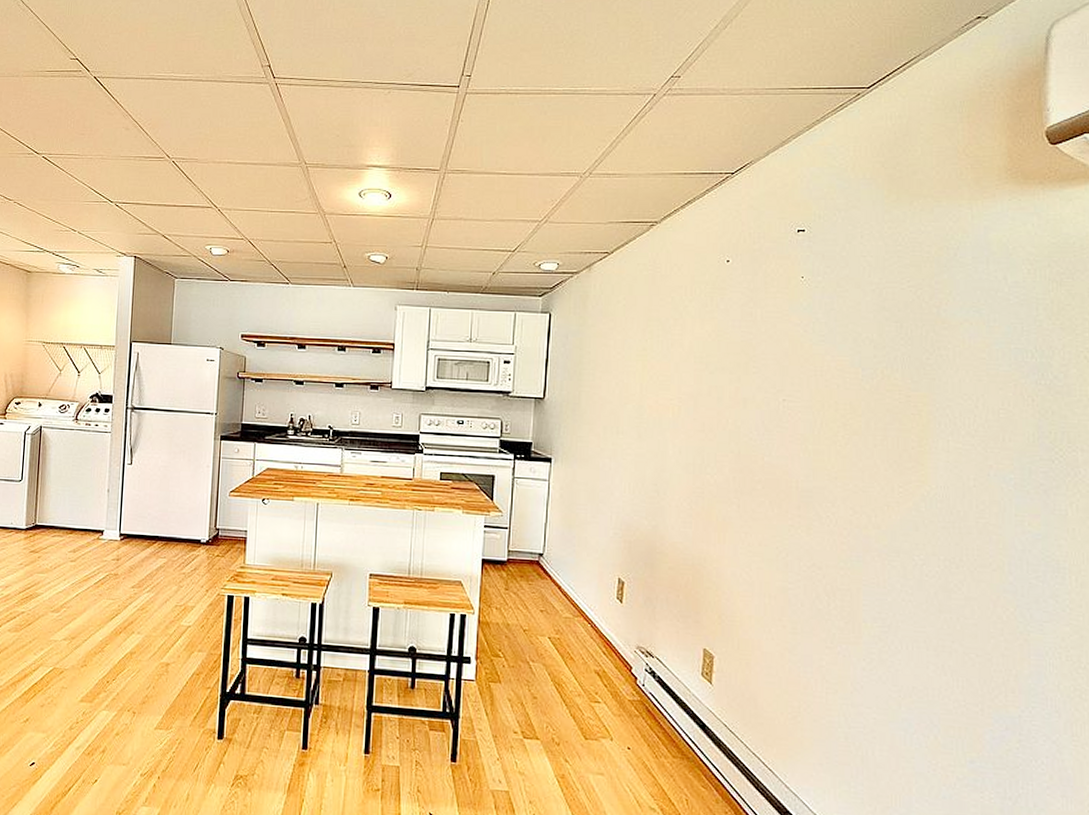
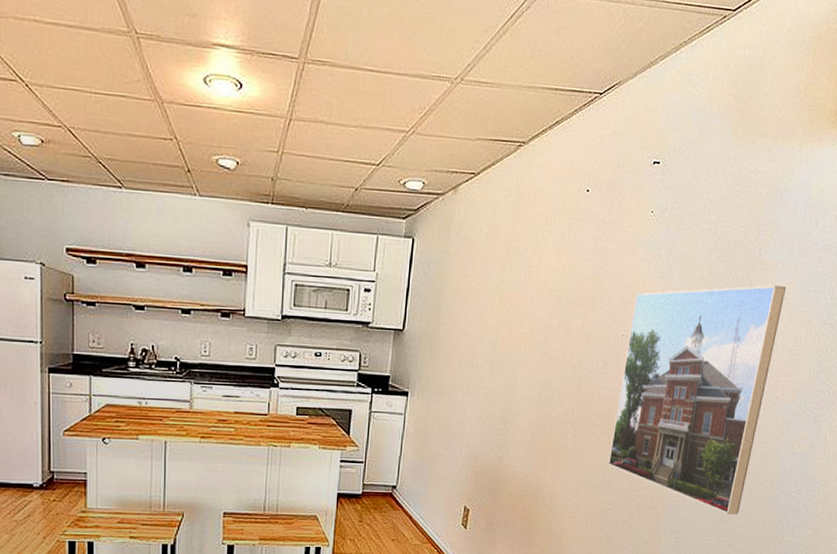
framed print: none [782,345,978,604] -> present [608,285,786,515]

